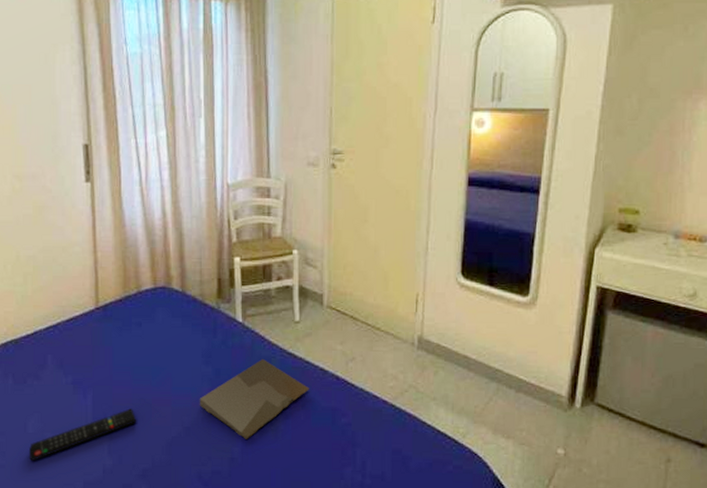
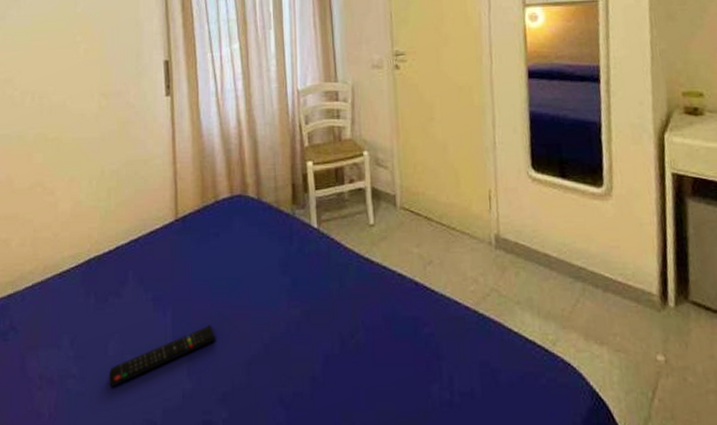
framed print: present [199,359,309,439] -> none [277,266,388,355]

